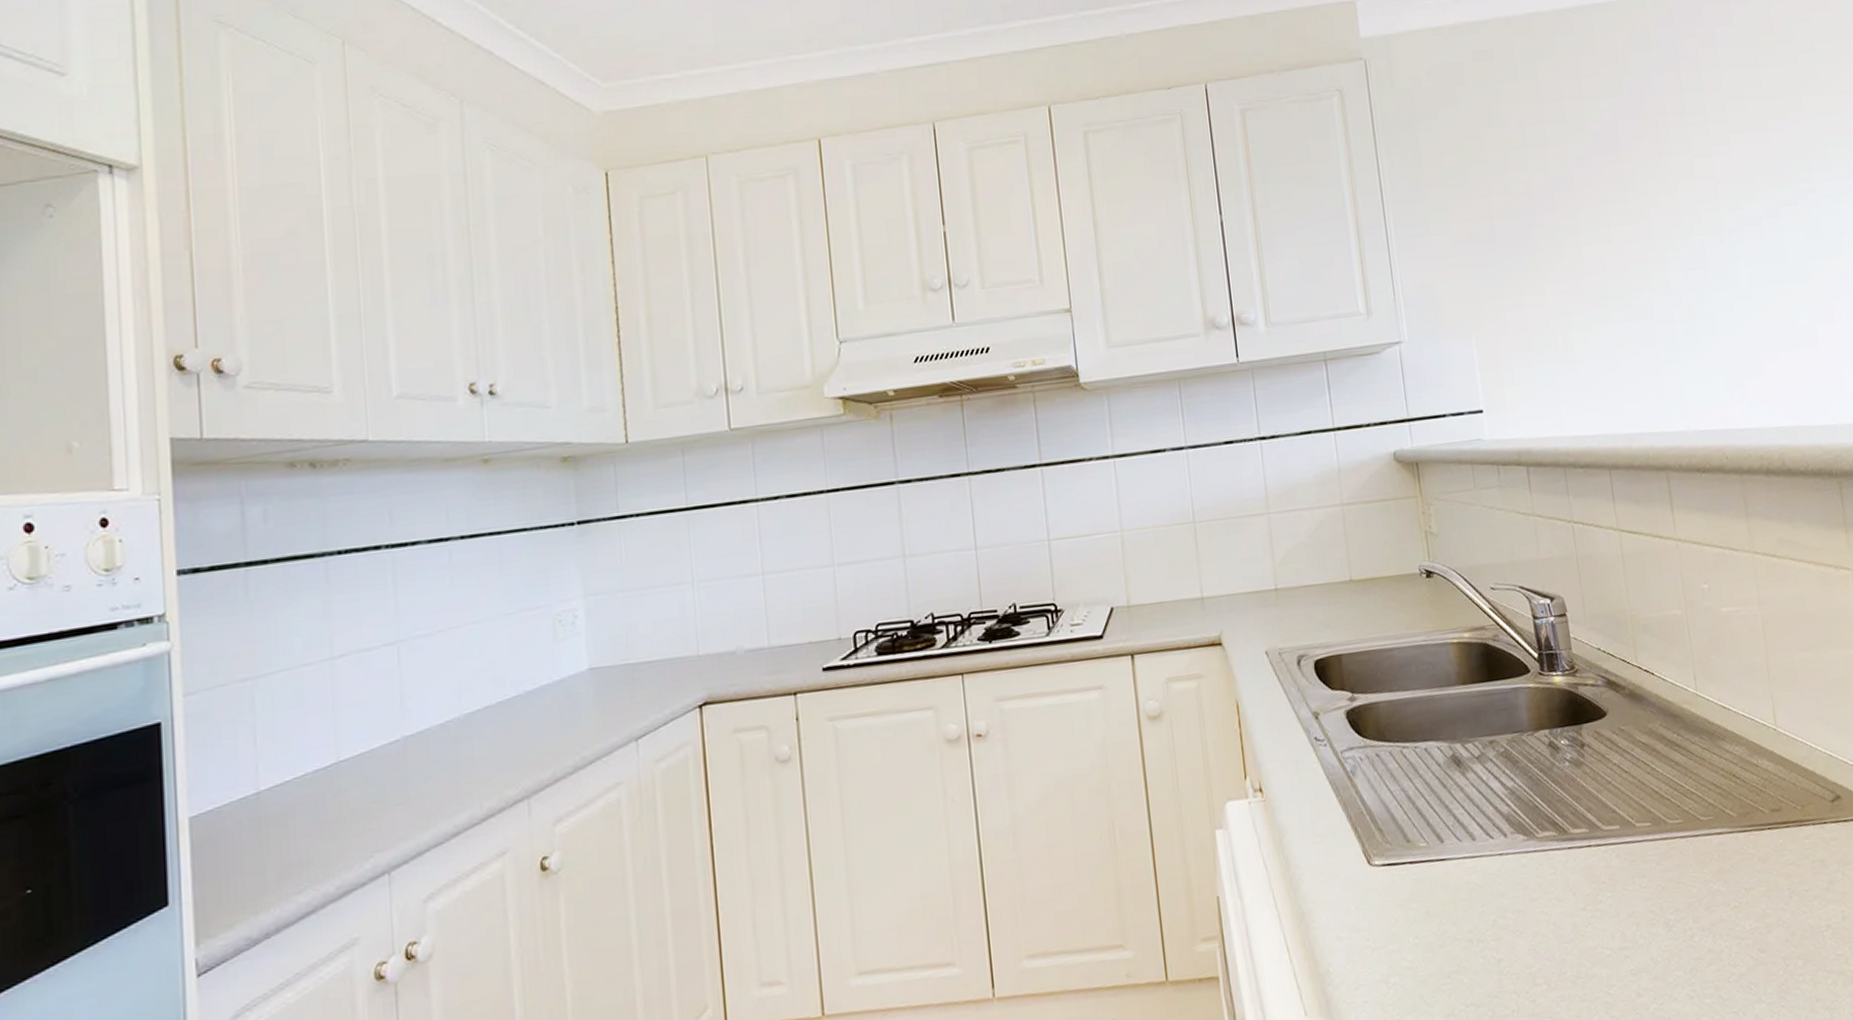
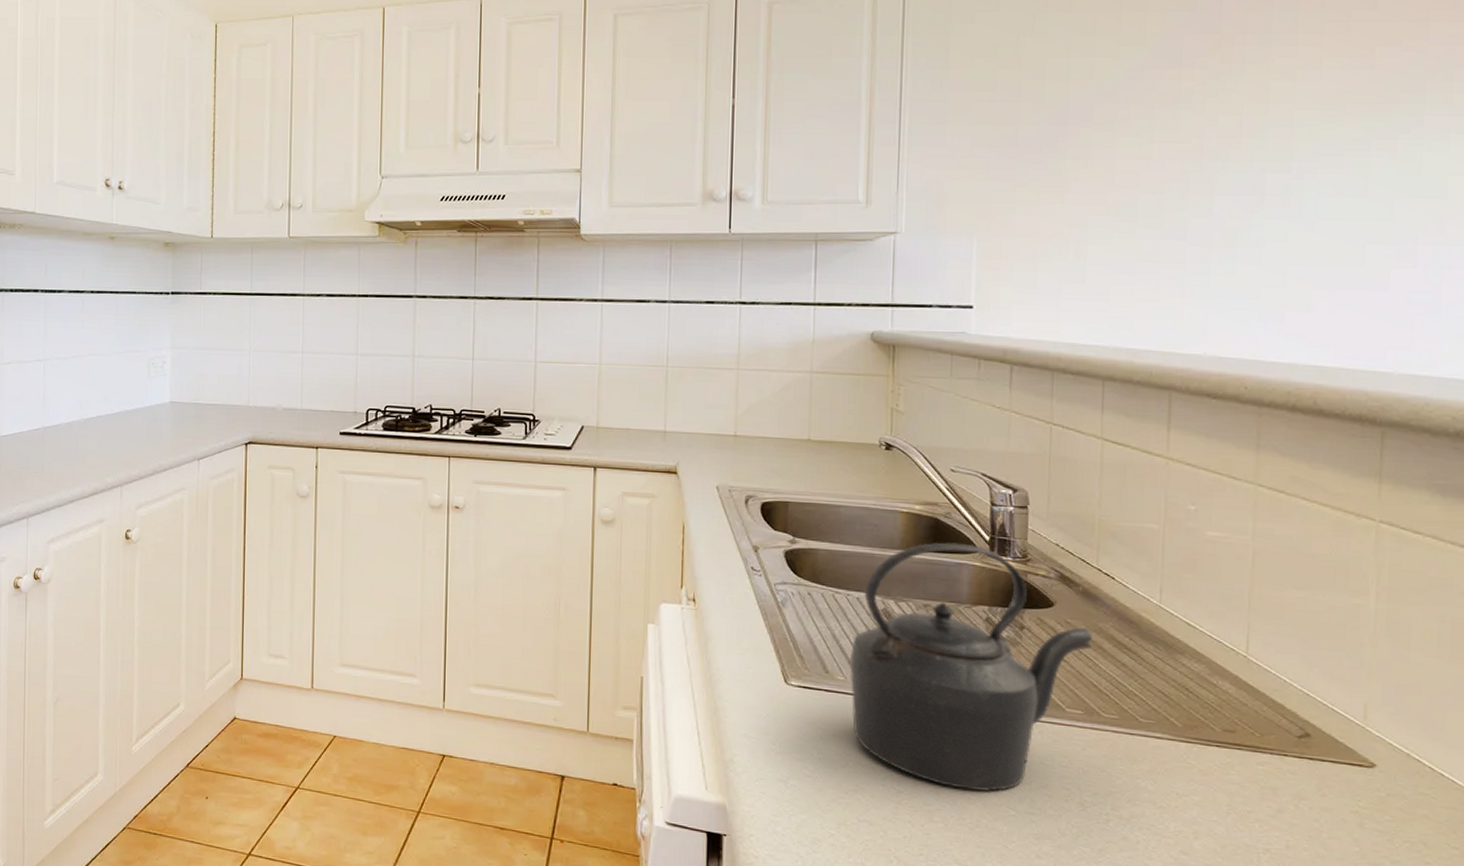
kettle: none [1428,665,1647,941] -> present [850,542,1093,791]

